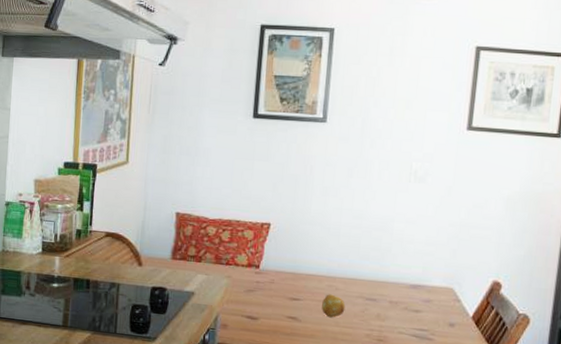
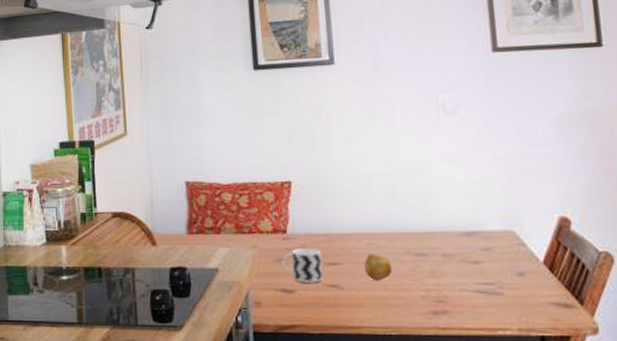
cup: none [252,282,287,314] -> present [282,248,323,283]

